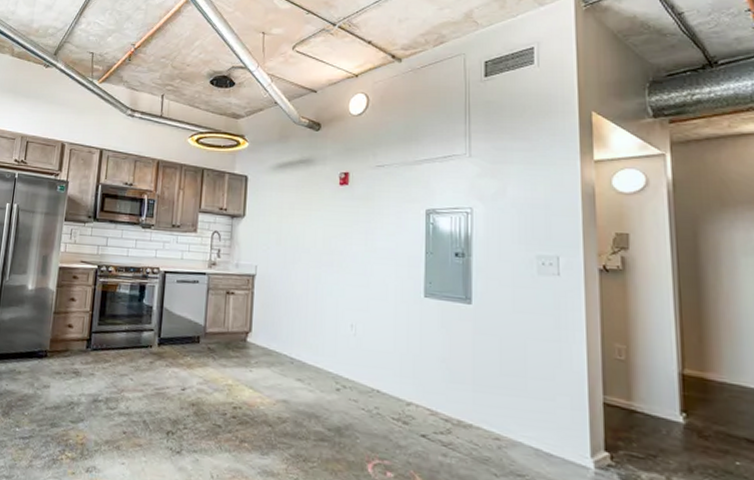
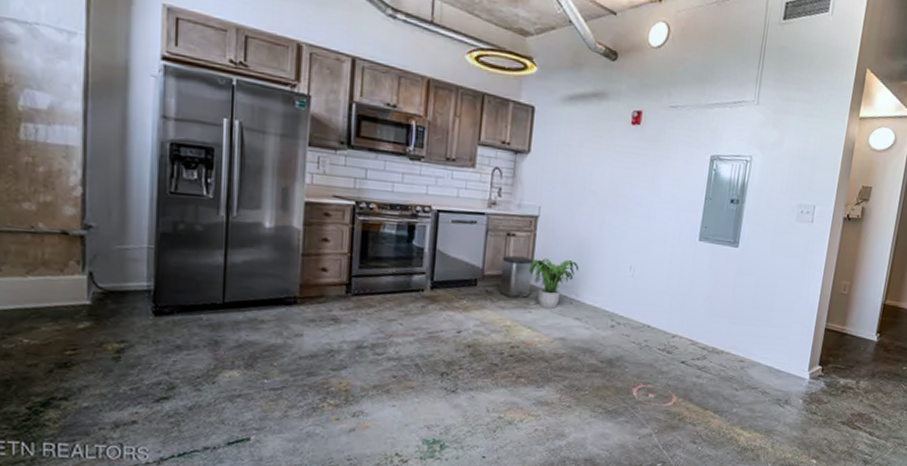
pedal bin: none [220,313,253,358] -> present [499,255,534,300]
potted plant: none [248,316,298,368] -> present [528,258,579,309]

